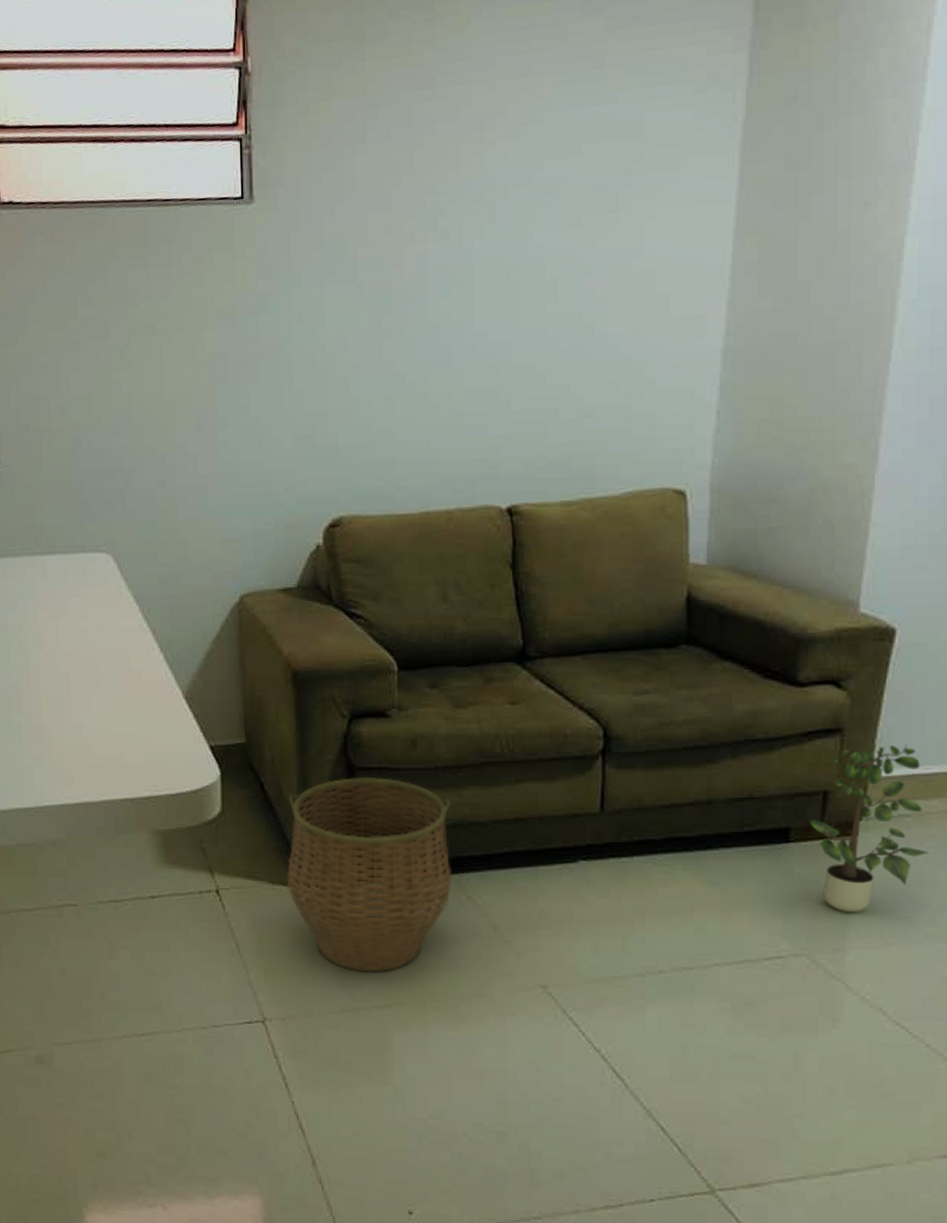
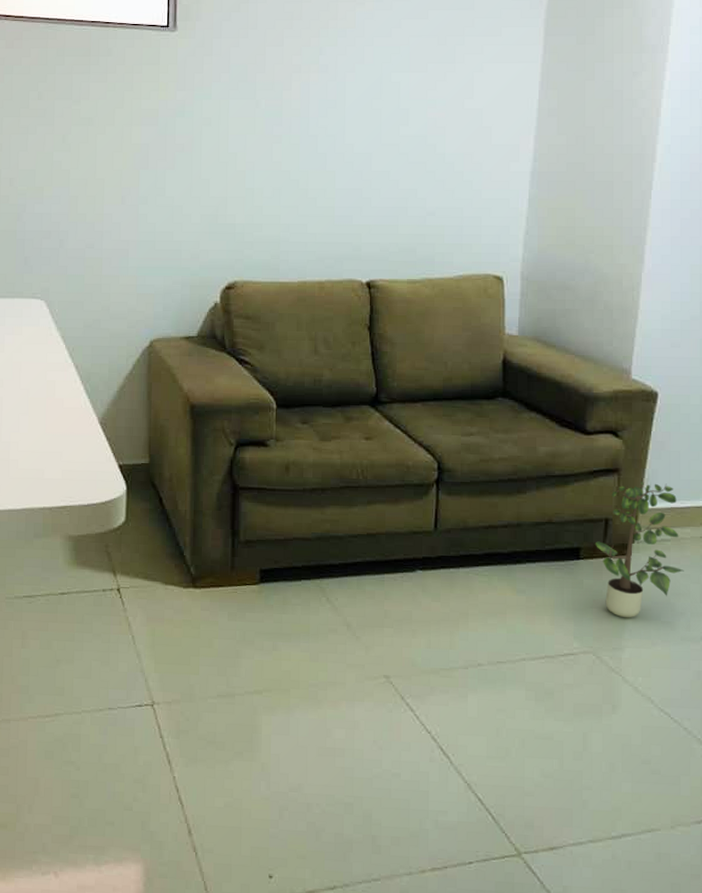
basket: present [286,777,453,973] -> none [177,495,315,663]

